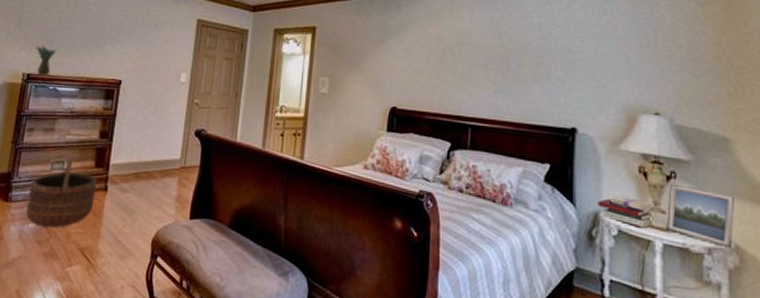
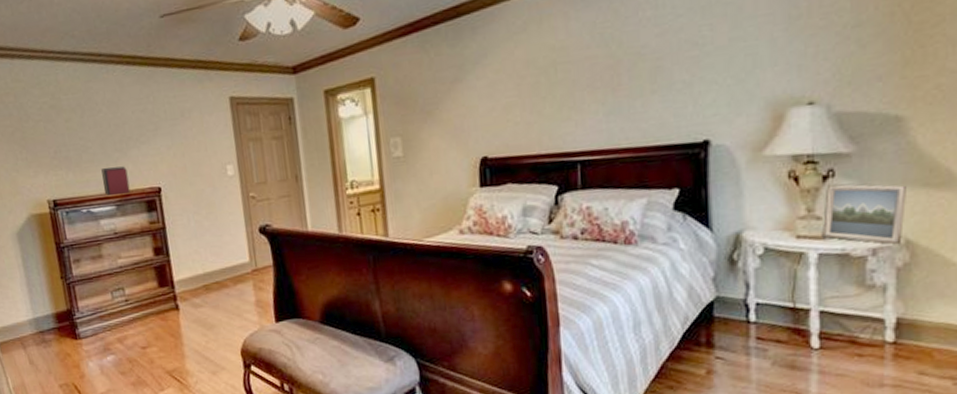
basket: present [26,152,97,227] -> none [95,276,169,357]
vase: present [36,45,56,78] -> none [52,164,78,201]
books: none [72,56,98,81] -> present [101,166,131,196]
books: present [598,195,653,228] -> none [739,208,807,242]

